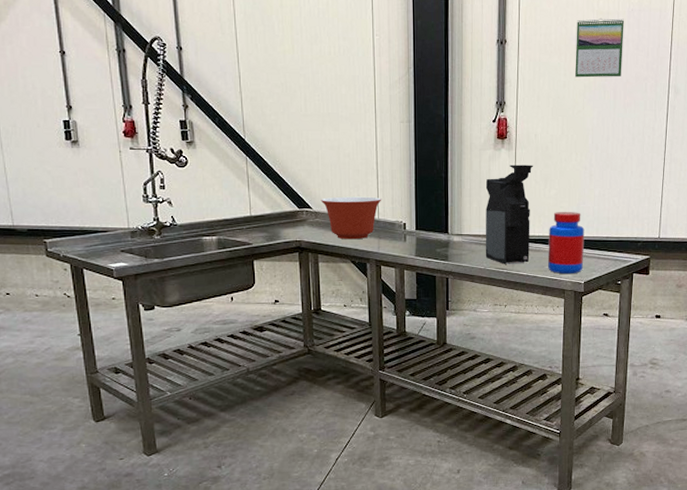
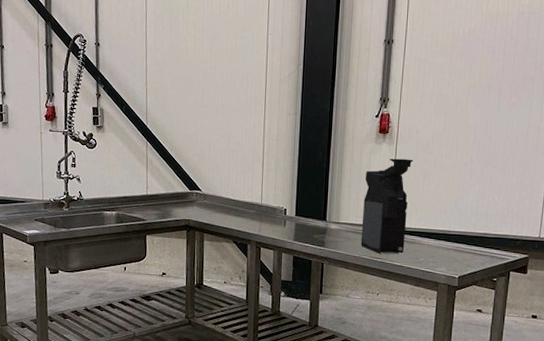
mixing bowl: present [320,196,382,240] -> none [209,181,266,222]
jar: present [547,212,585,275] -> none [422,206,462,268]
calendar: present [575,18,624,78] -> none [460,19,513,77]

